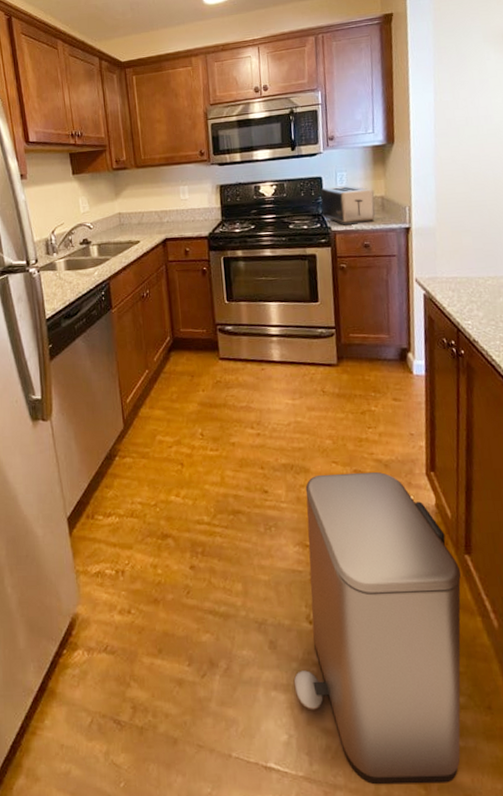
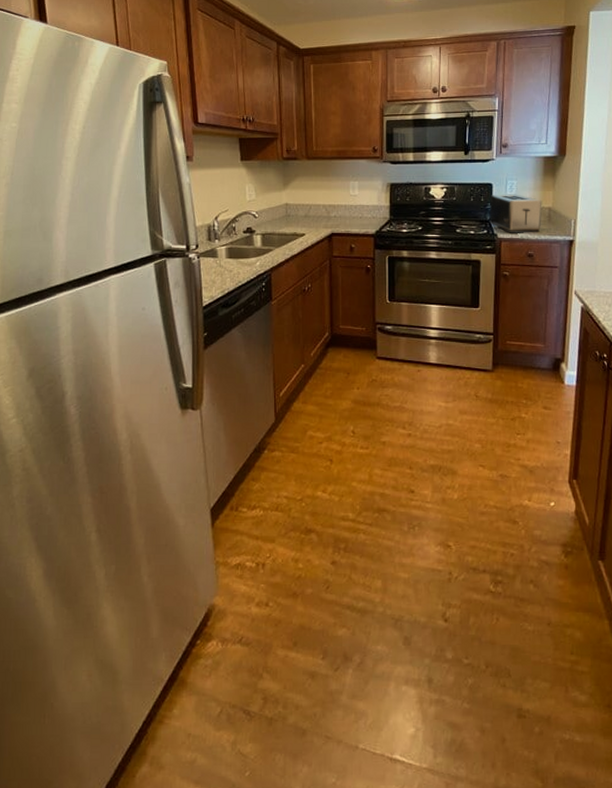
pedal bin: present [293,471,462,785] -> none [425,477,594,777]

